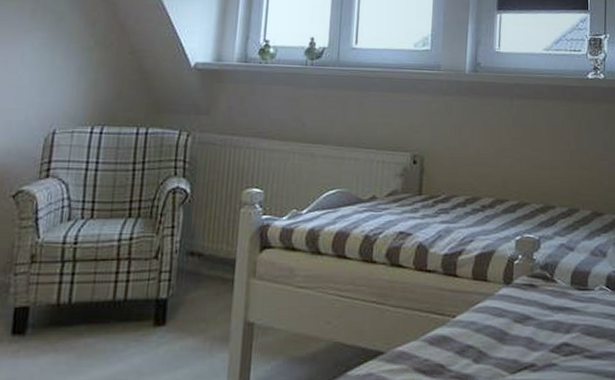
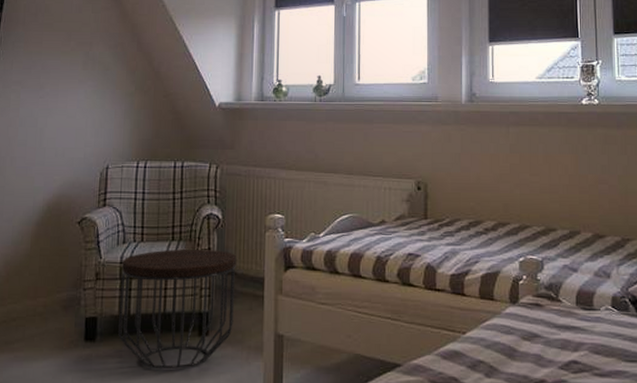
side table: none [55,226,205,366] -> present [118,248,237,370]

